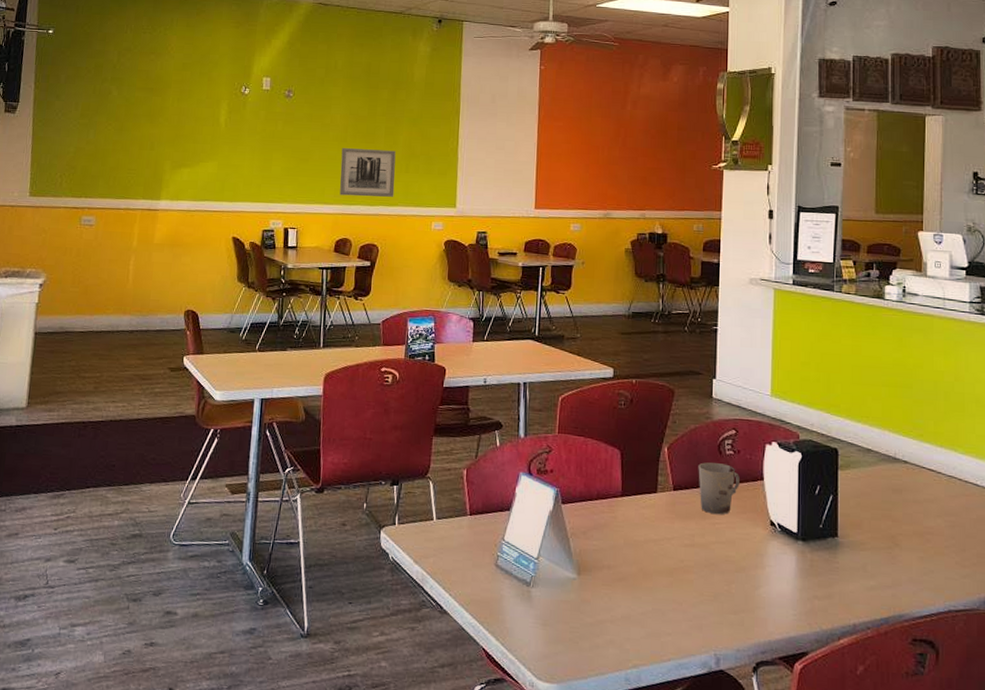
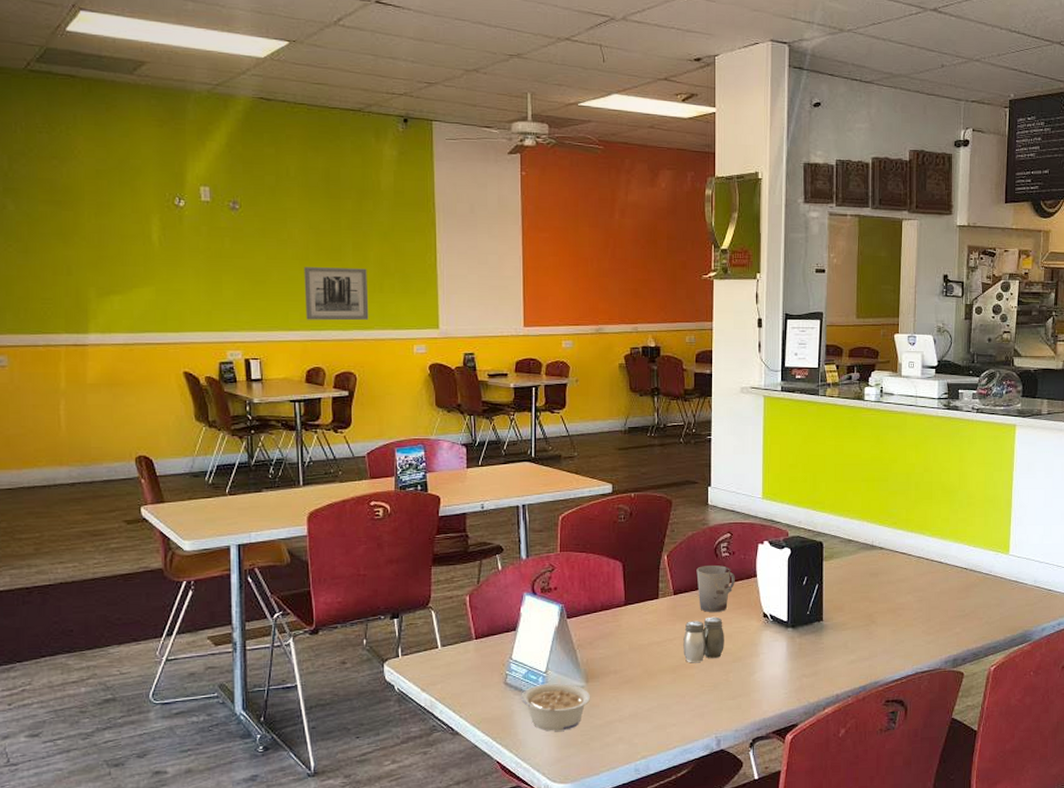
legume: none [511,570,582,625] -> present [521,683,591,731]
salt and pepper shaker: none [681,518,727,568] -> present [683,616,724,663]

